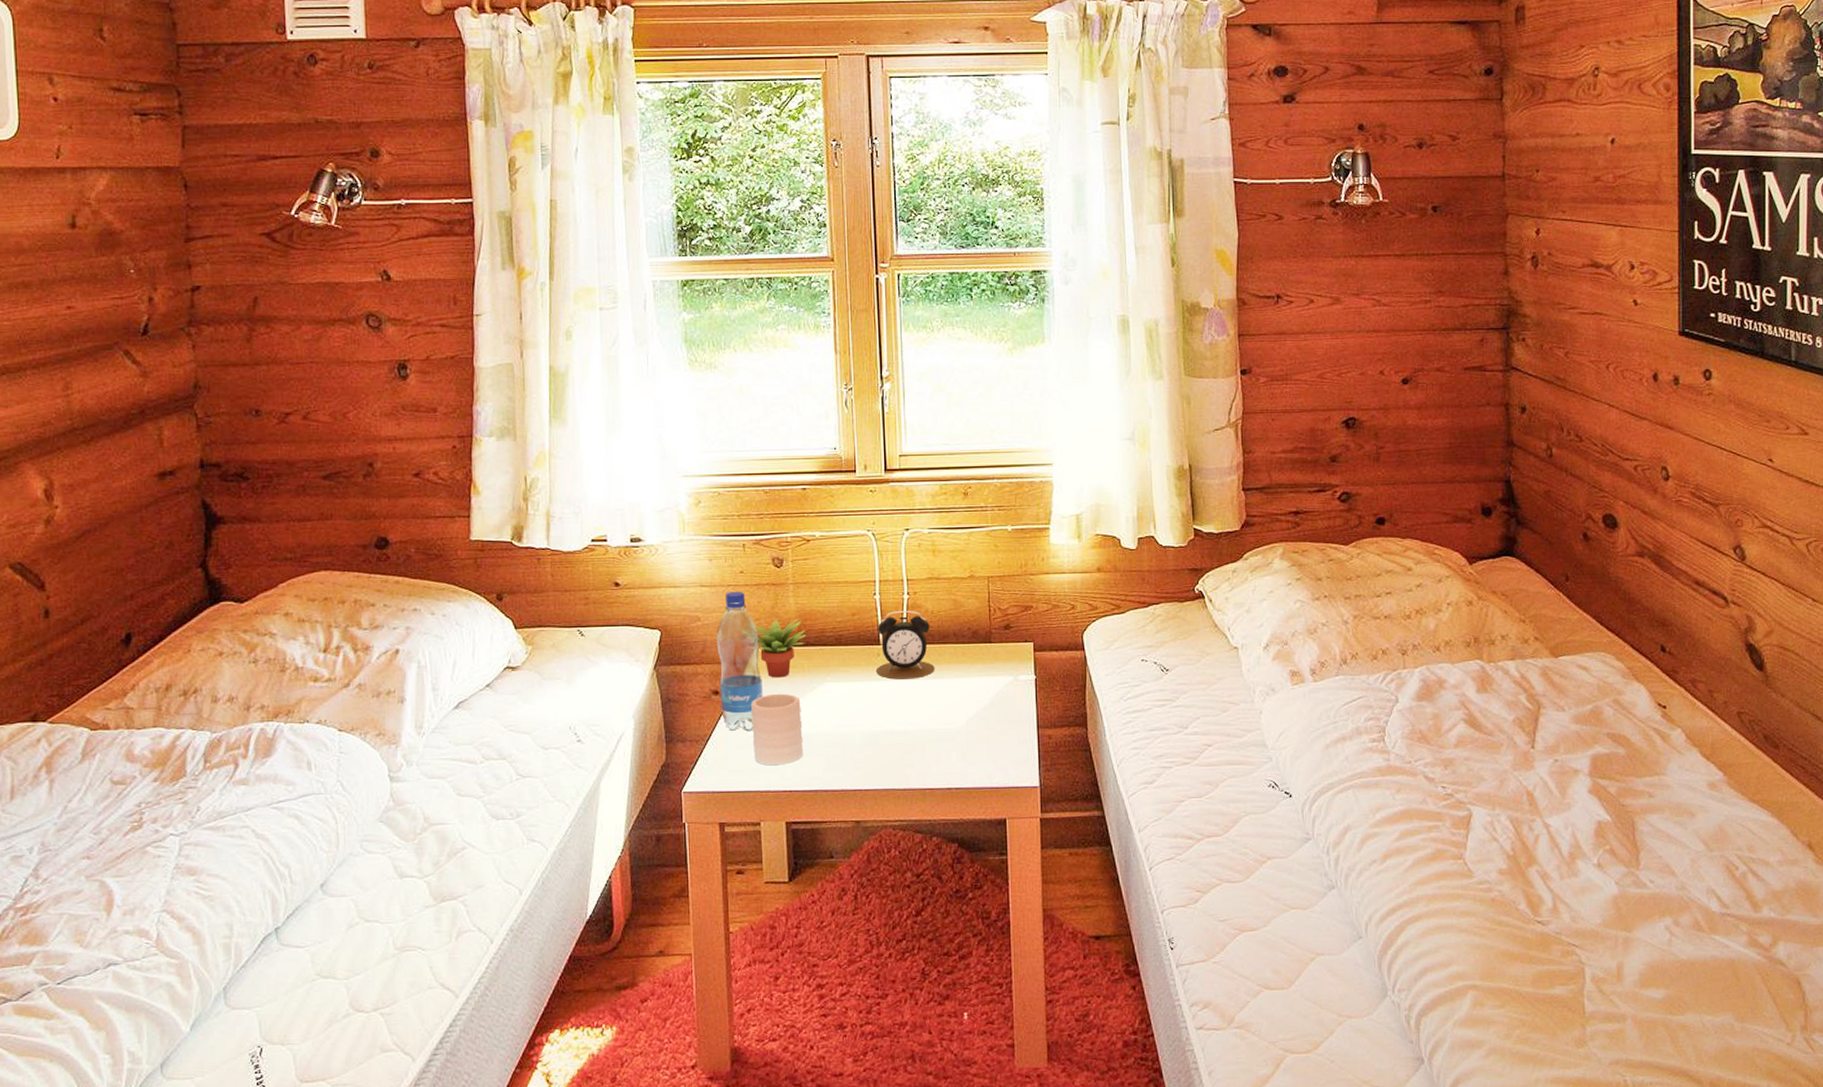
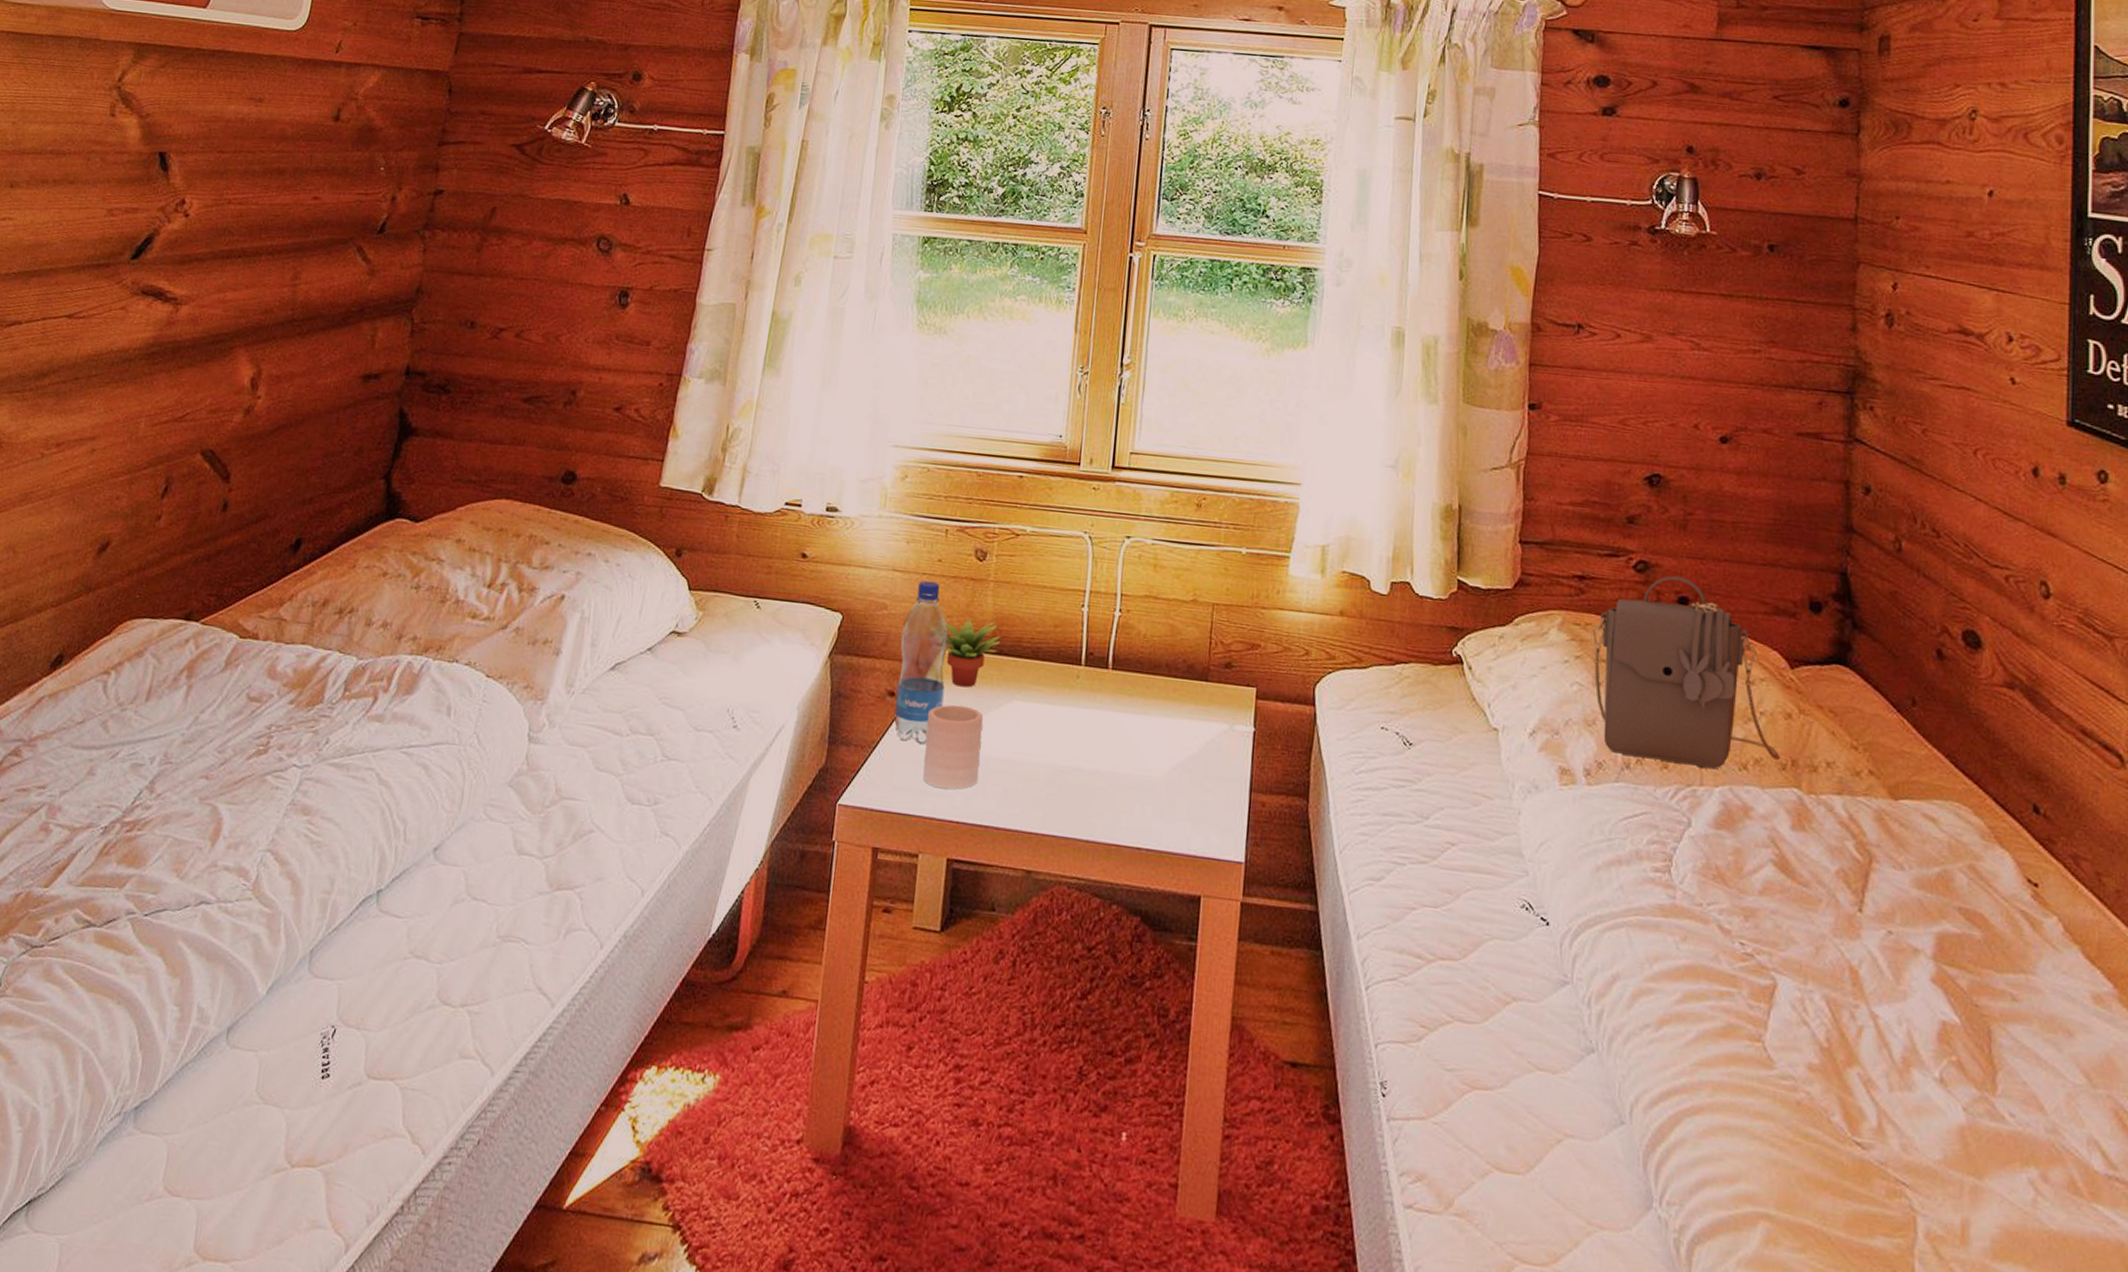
alarm clock: present [877,610,935,680] -> none [1073,628,1141,711]
handbag: none [1309,501,1465,654] -> present [1592,576,1780,769]

